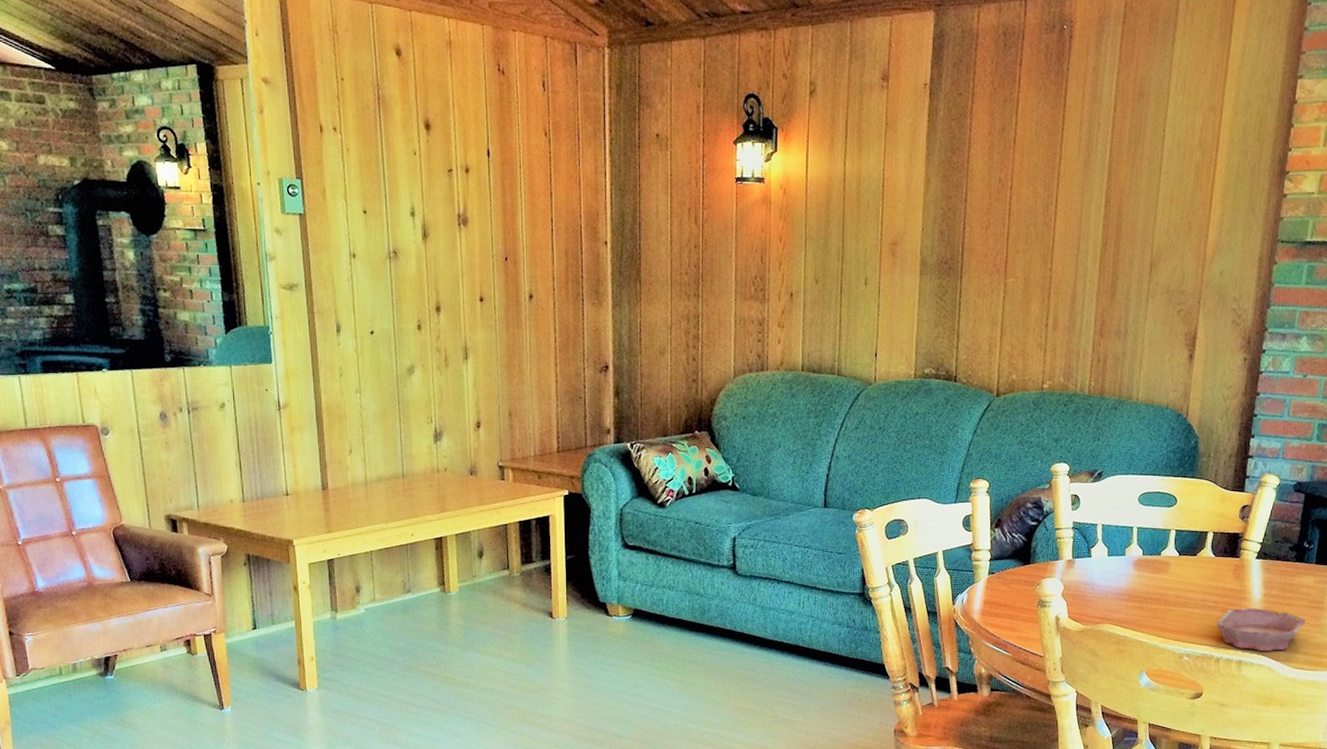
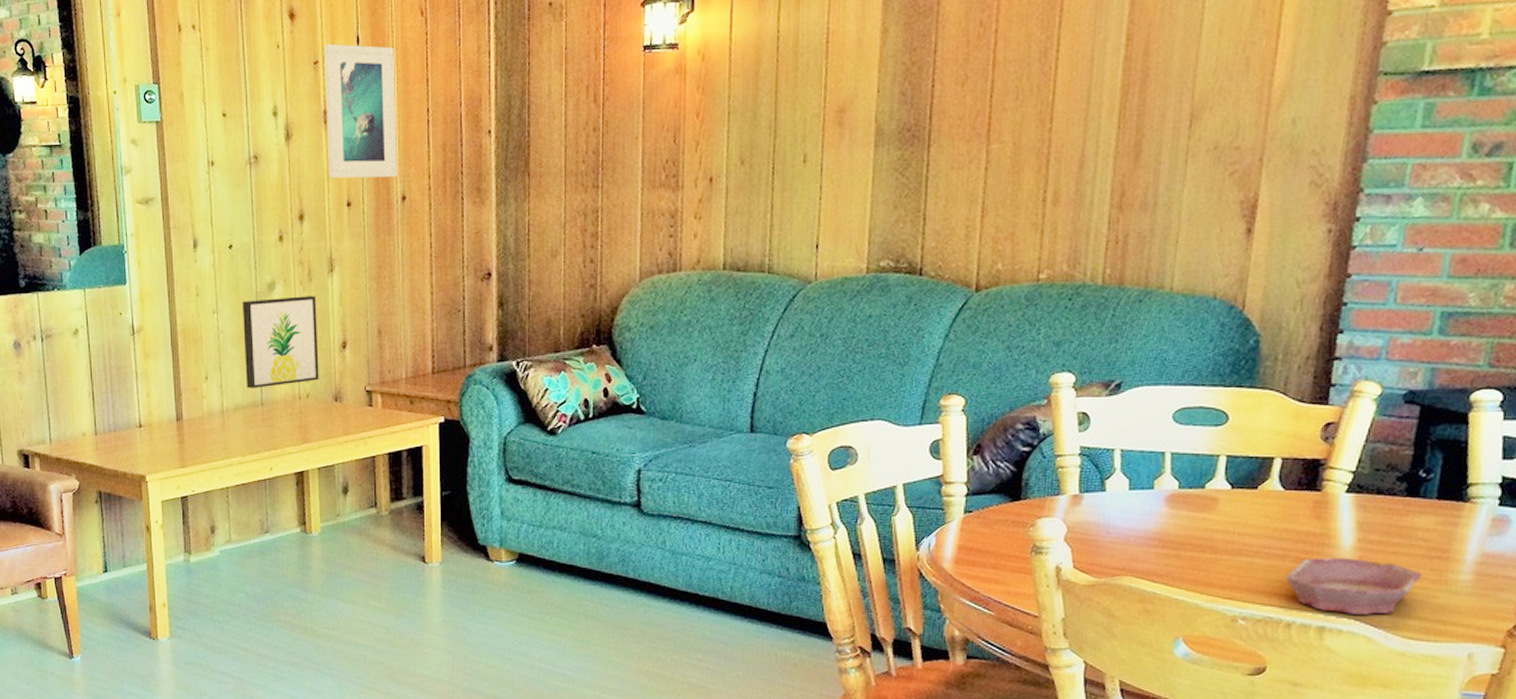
wall art: none [384,380,456,462] -> present [243,296,319,388]
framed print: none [458,154,526,278] -> present [324,43,398,179]

